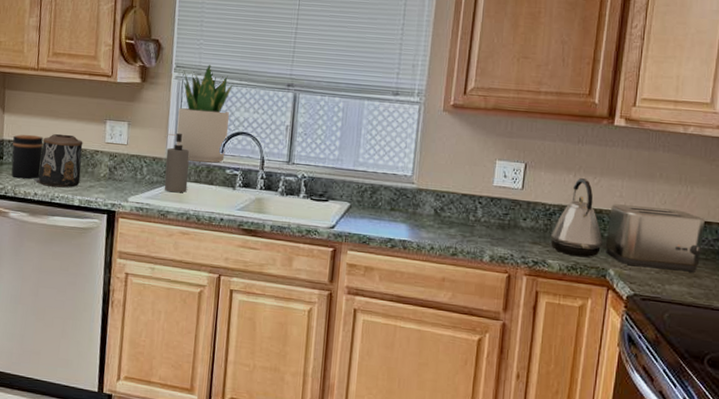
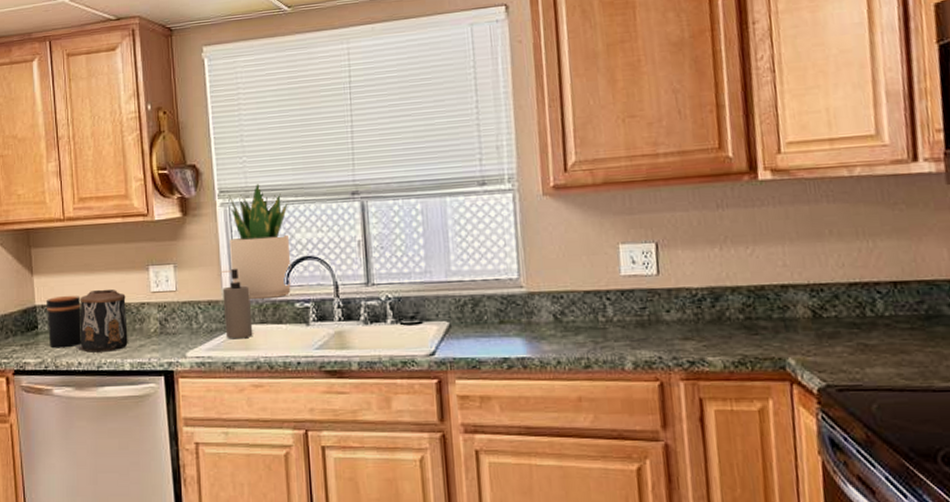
kettle: present [550,177,603,258] -> none [703,249,773,348]
toaster: present [605,204,705,272] -> none [774,271,905,351]

